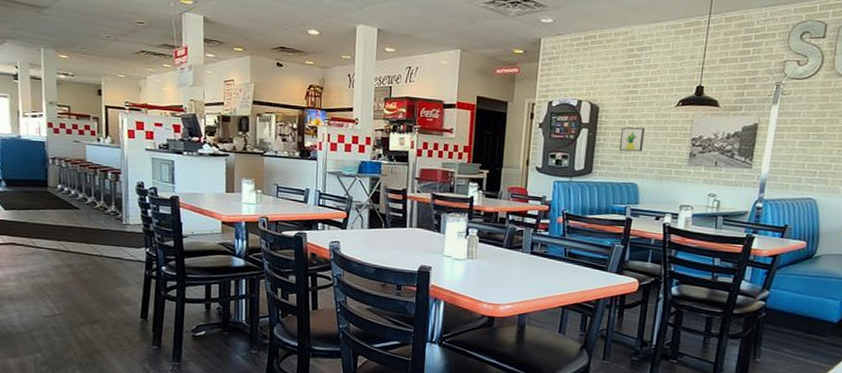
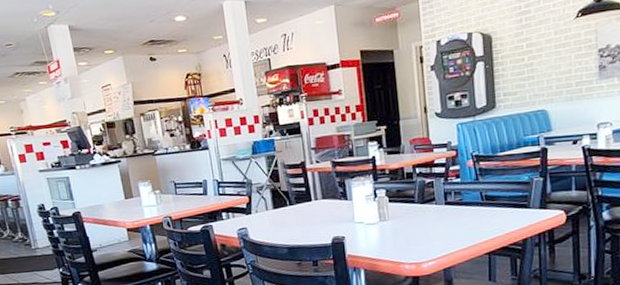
wall art: present [620,127,645,152] -> none [520,48,547,78]

